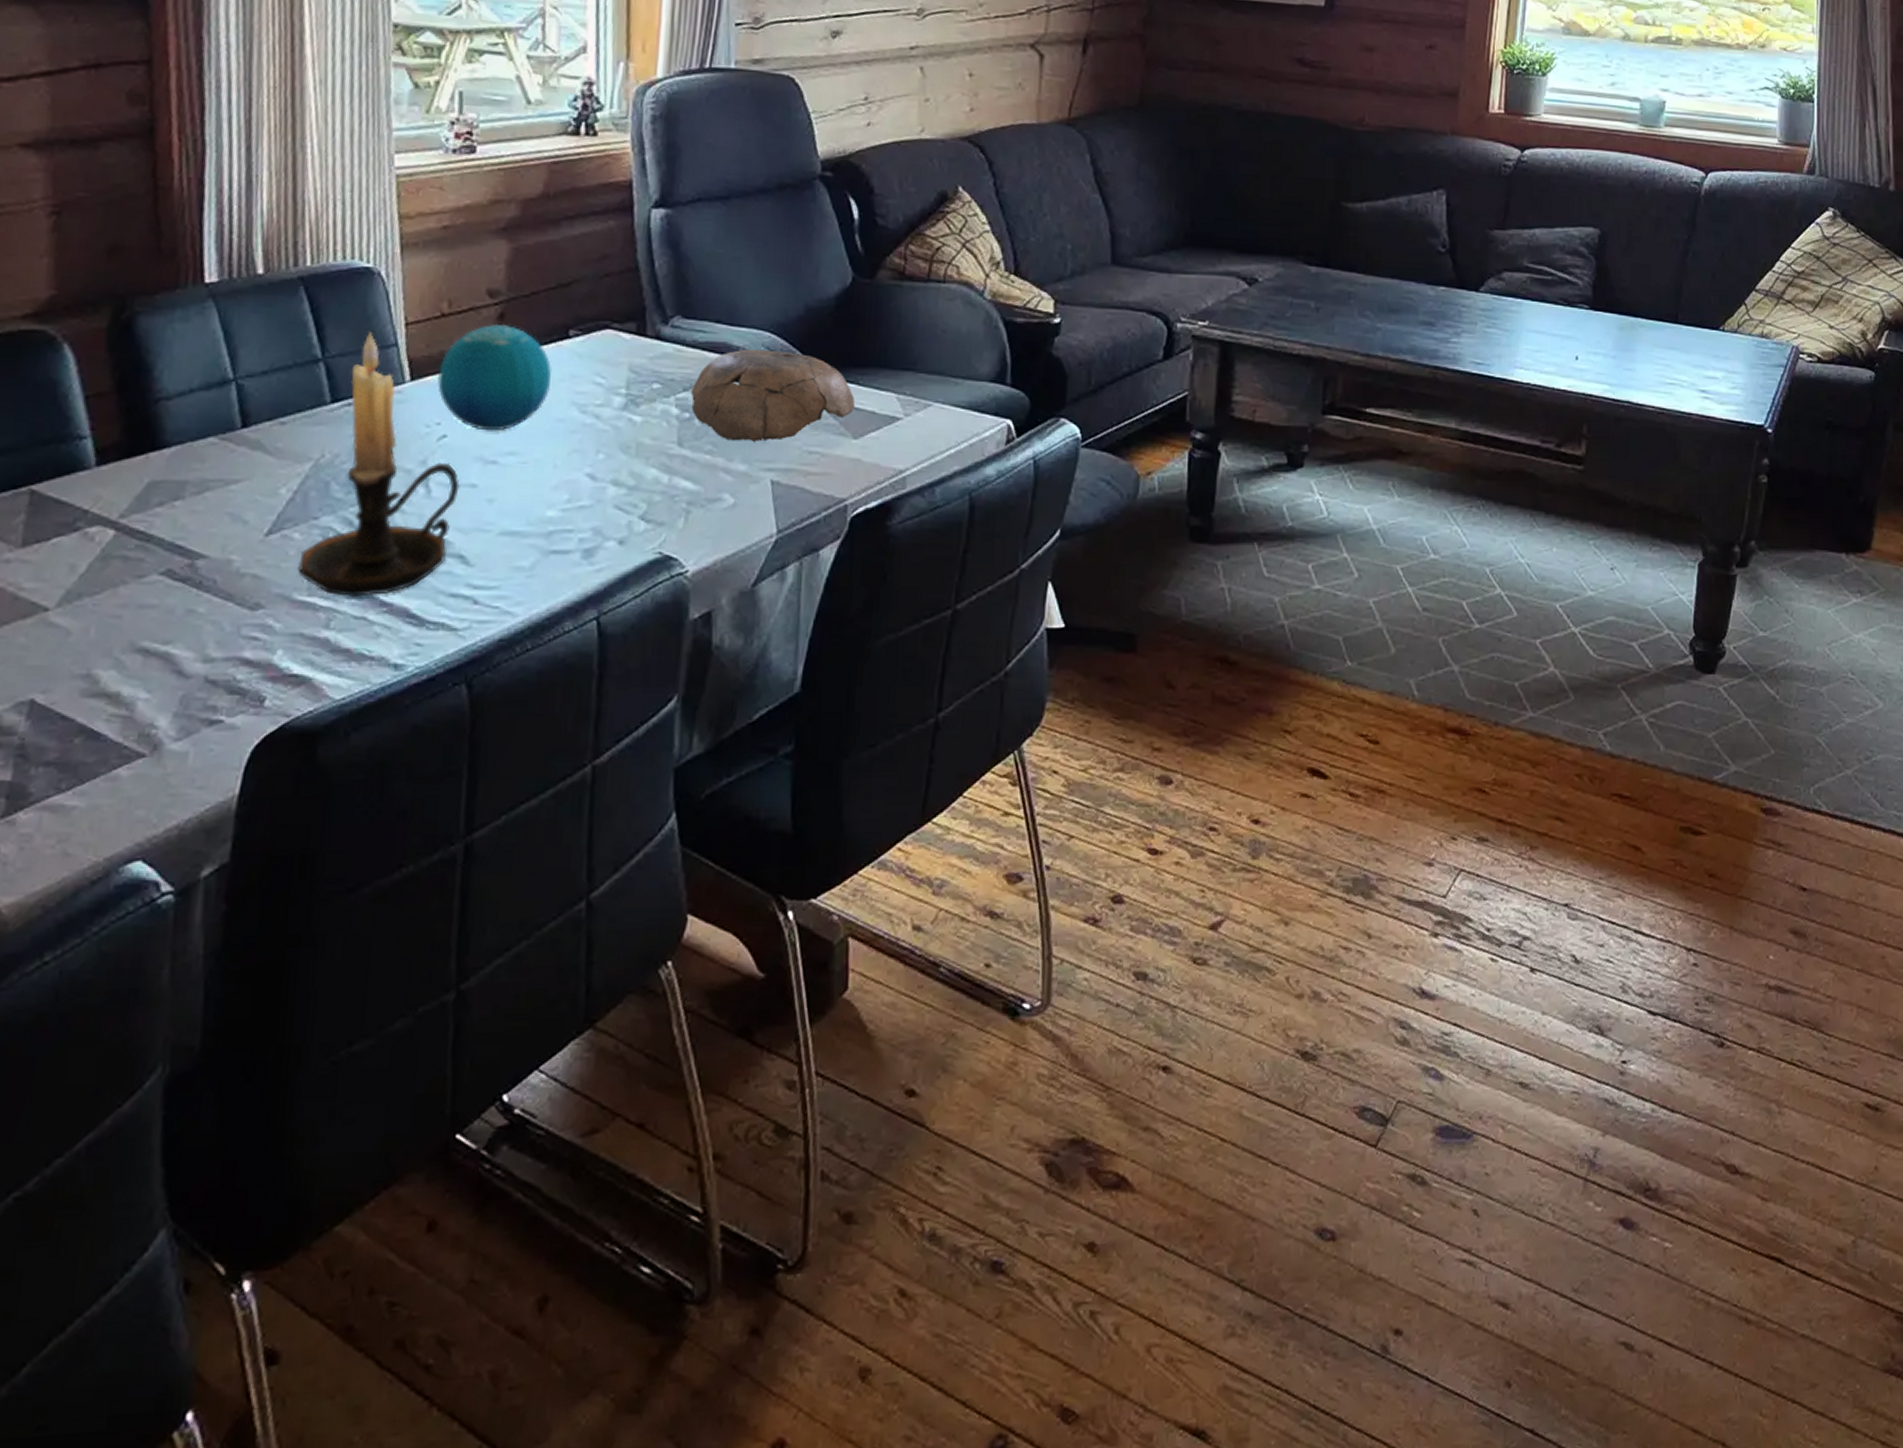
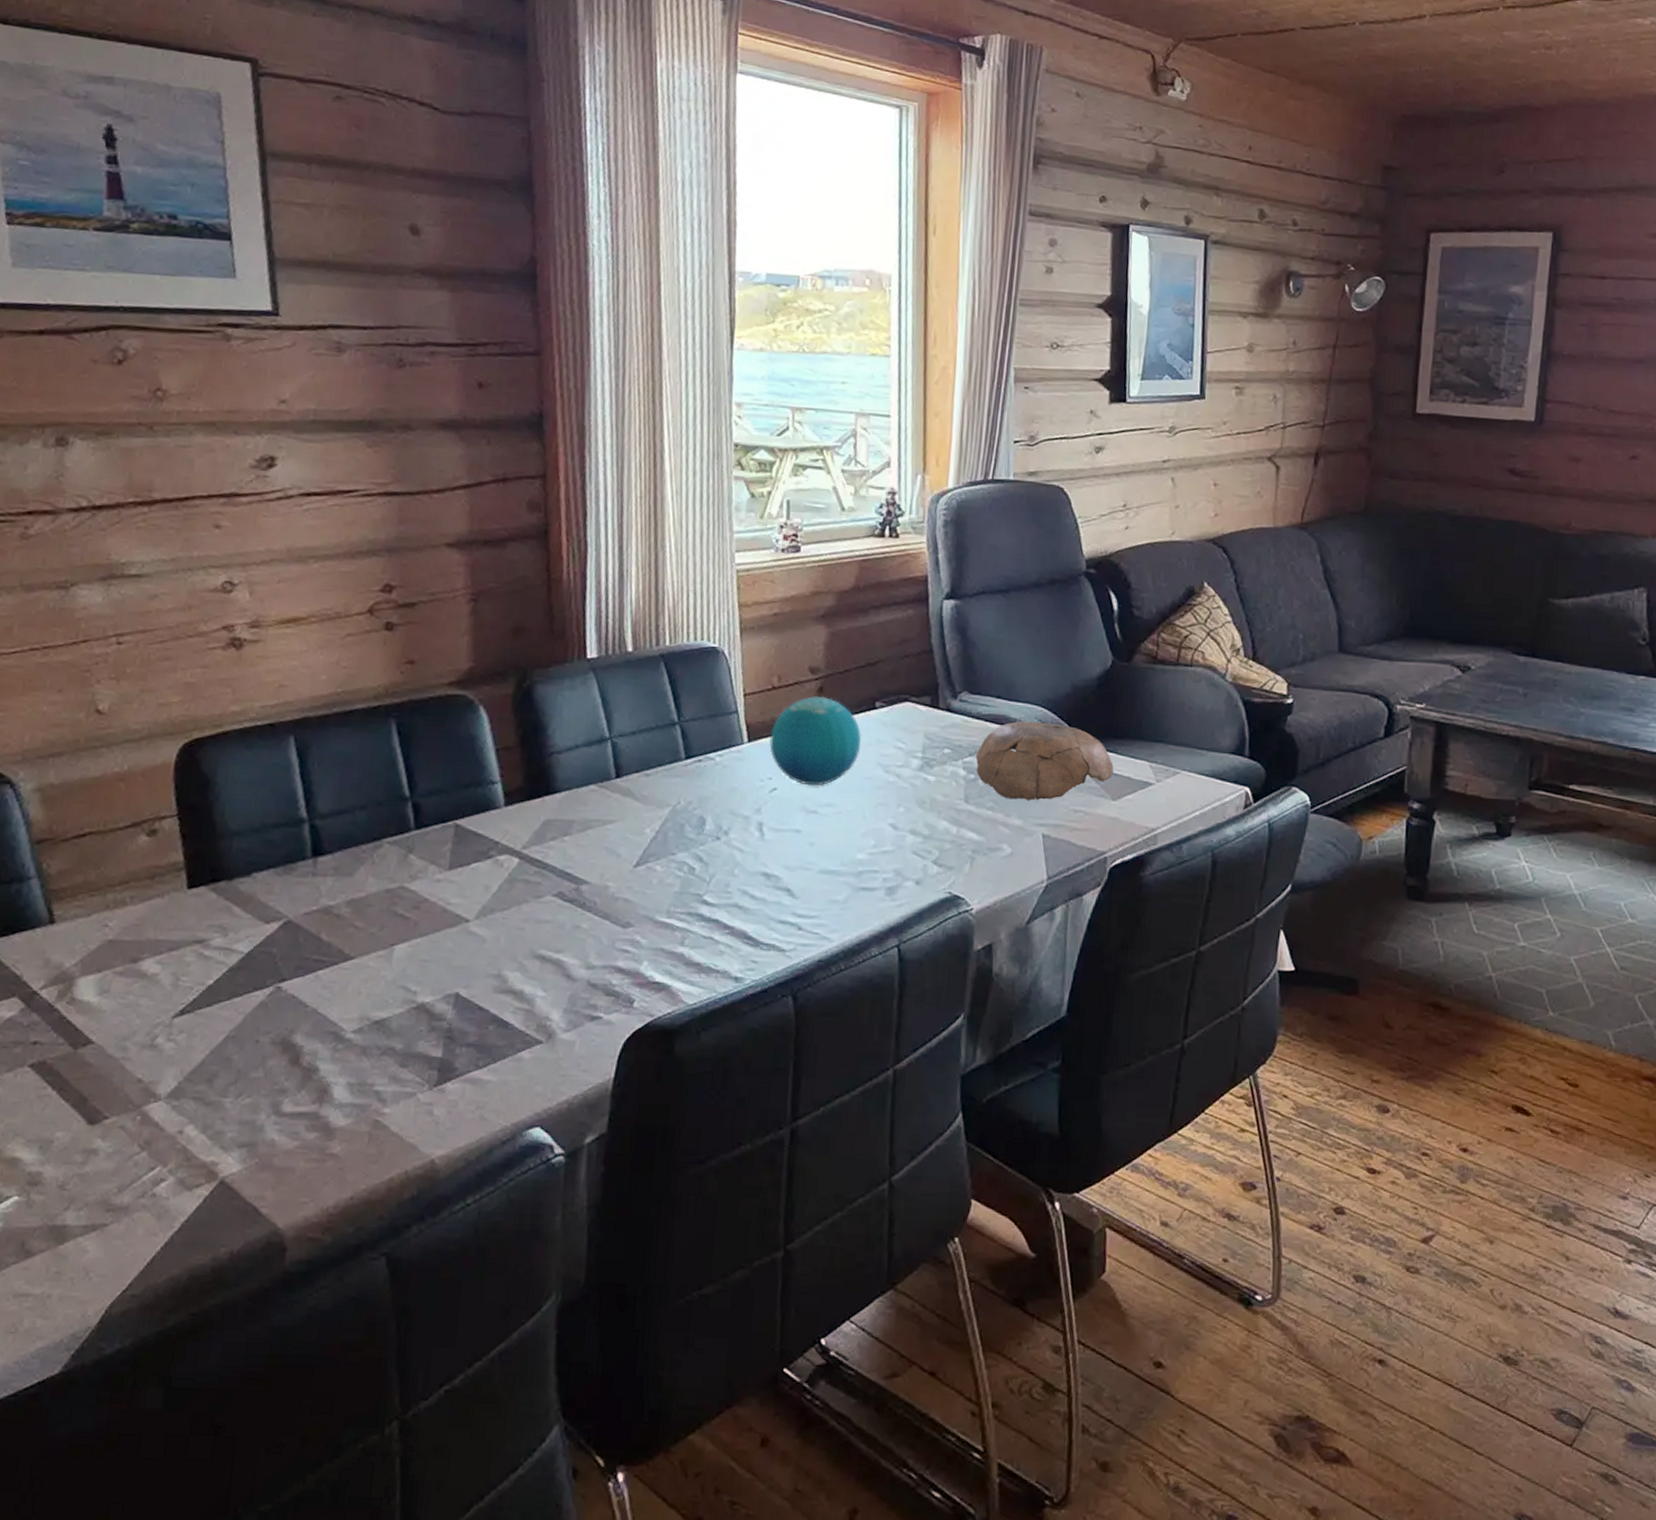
candle holder: present [298,331,460,597] -> none [659,700,787,920]

